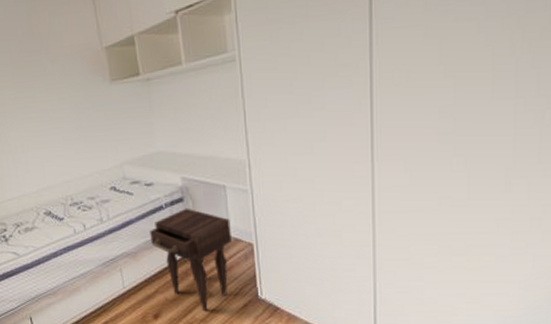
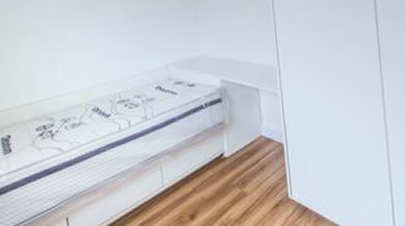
nightstand: present [150,208,232,311] -> none [190,108,264,211]

